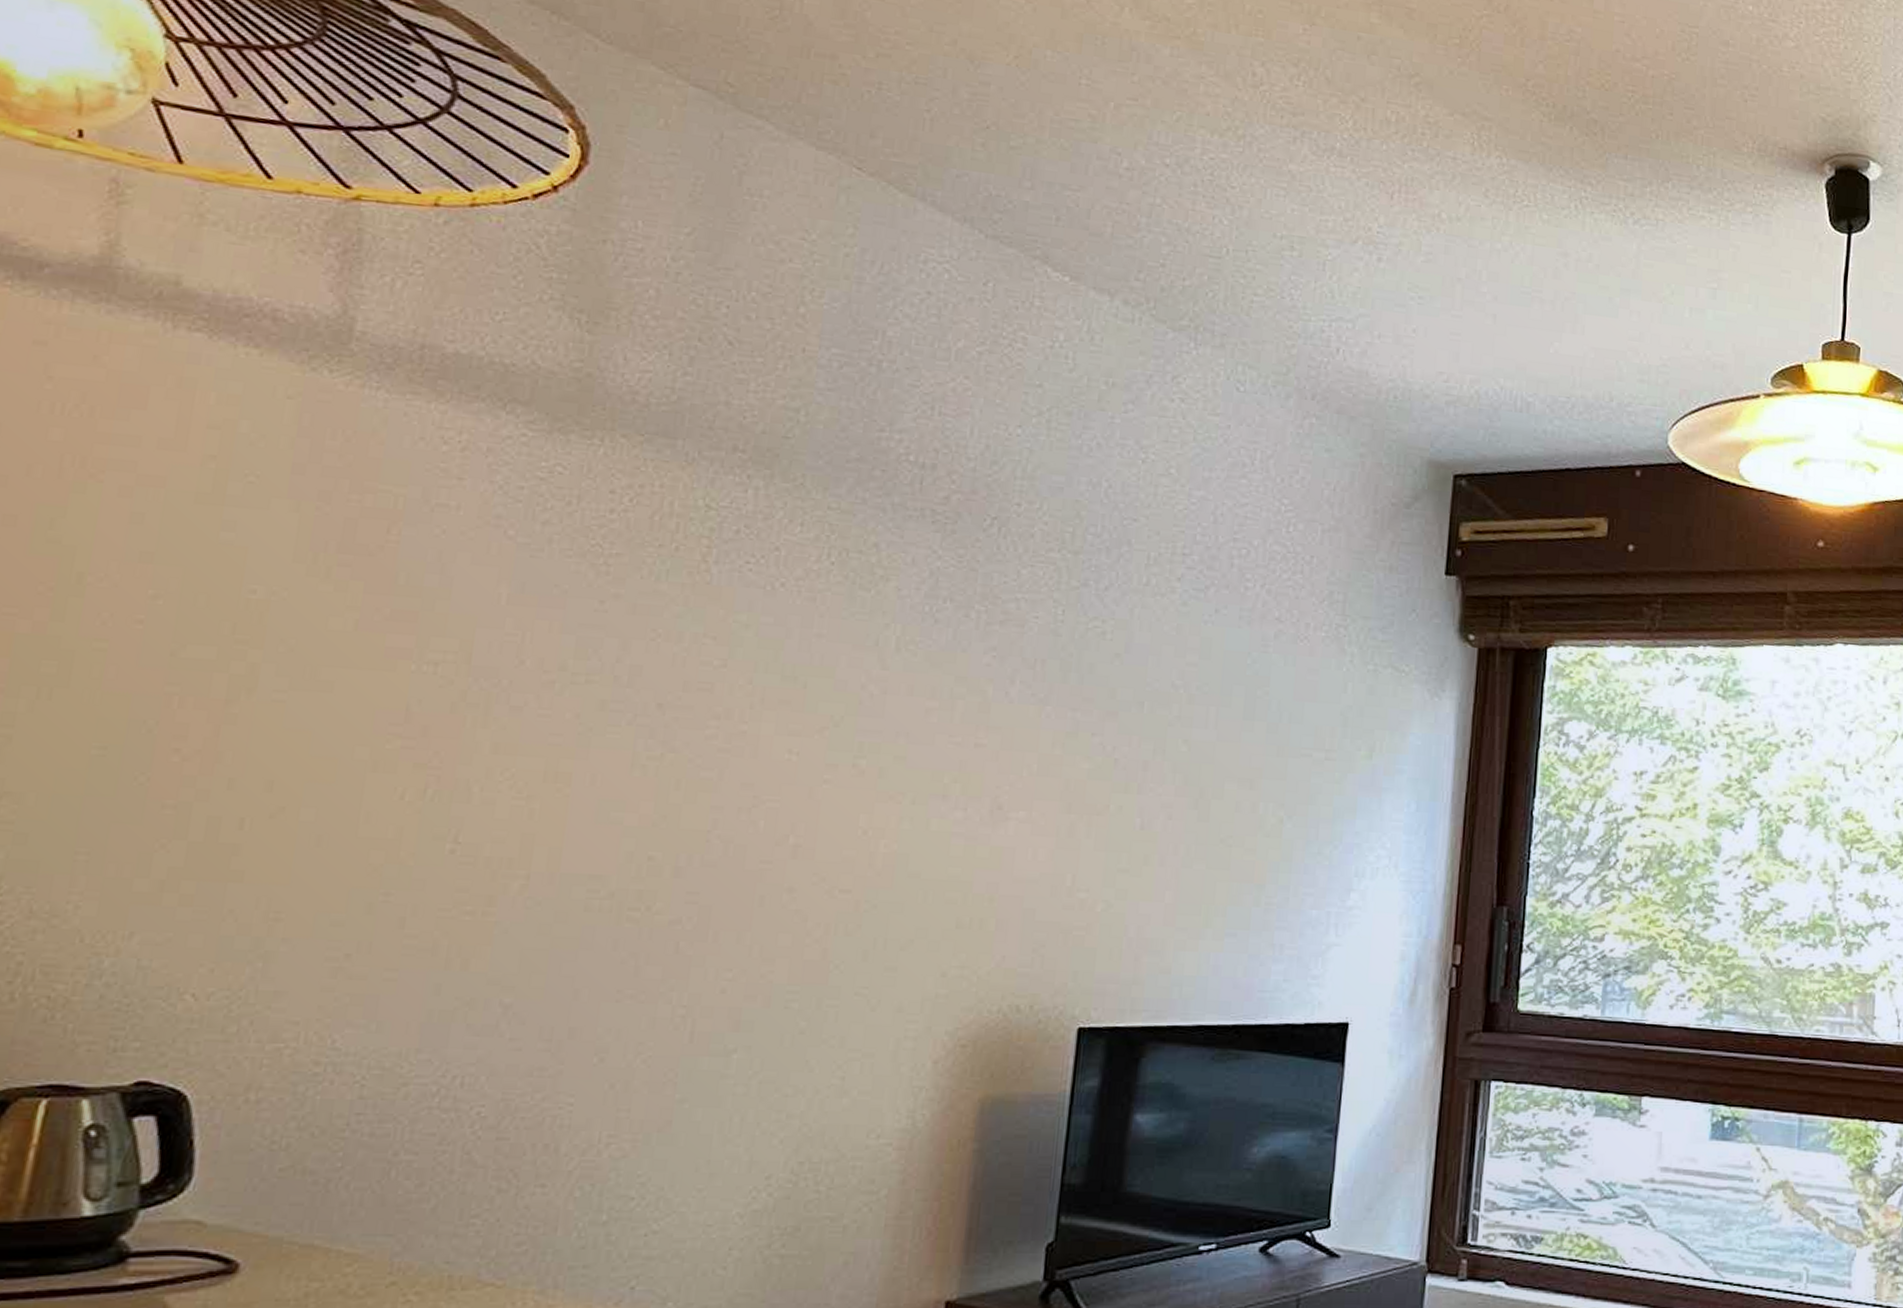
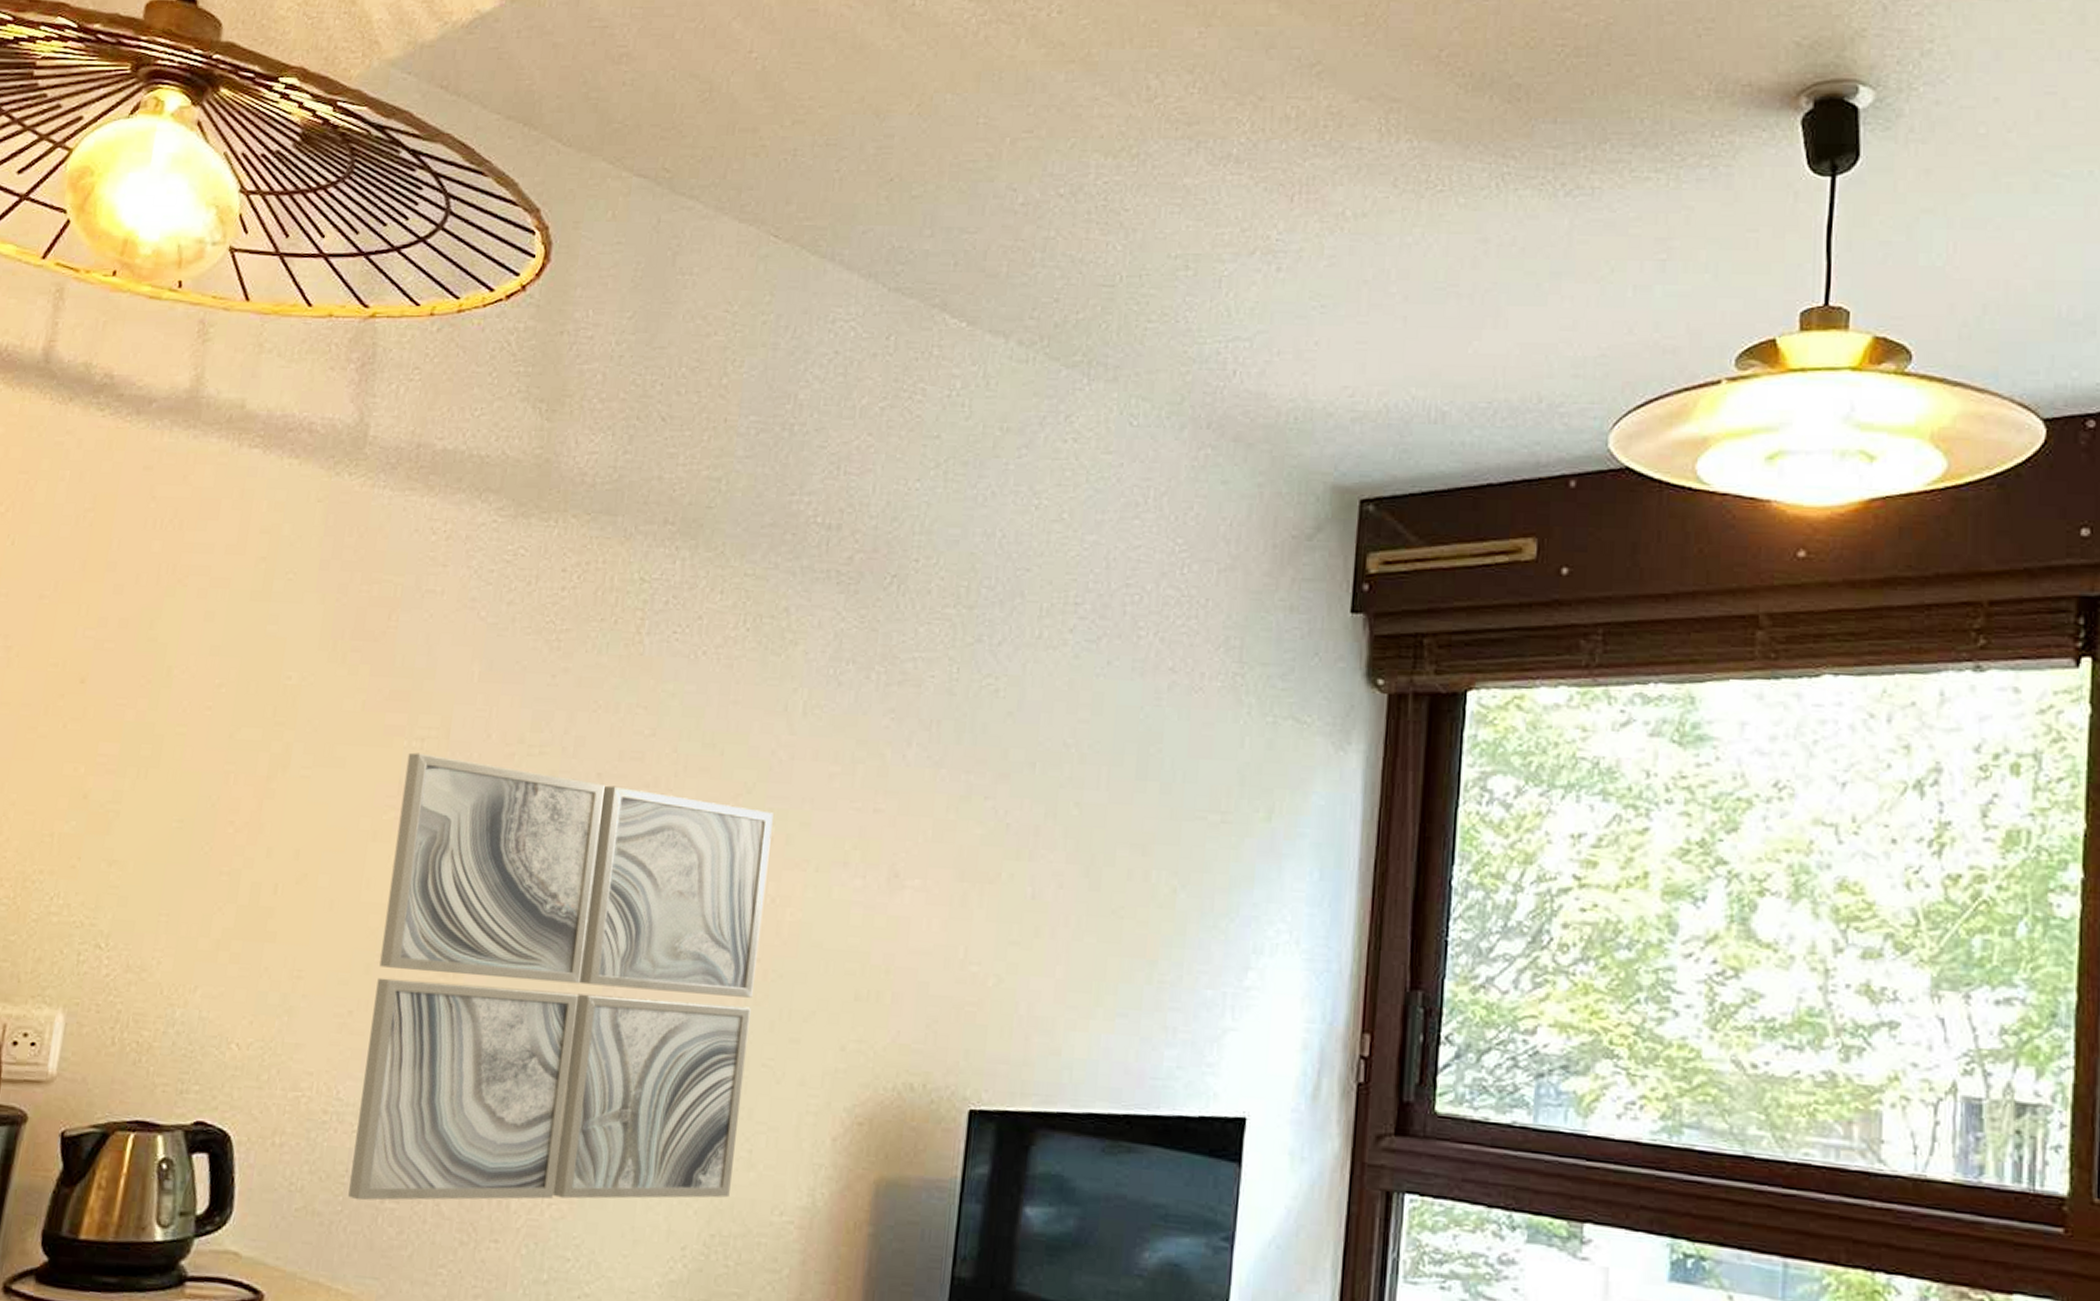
wall art: none [350,677,864,1155] -> present [348,752,774,1201]

